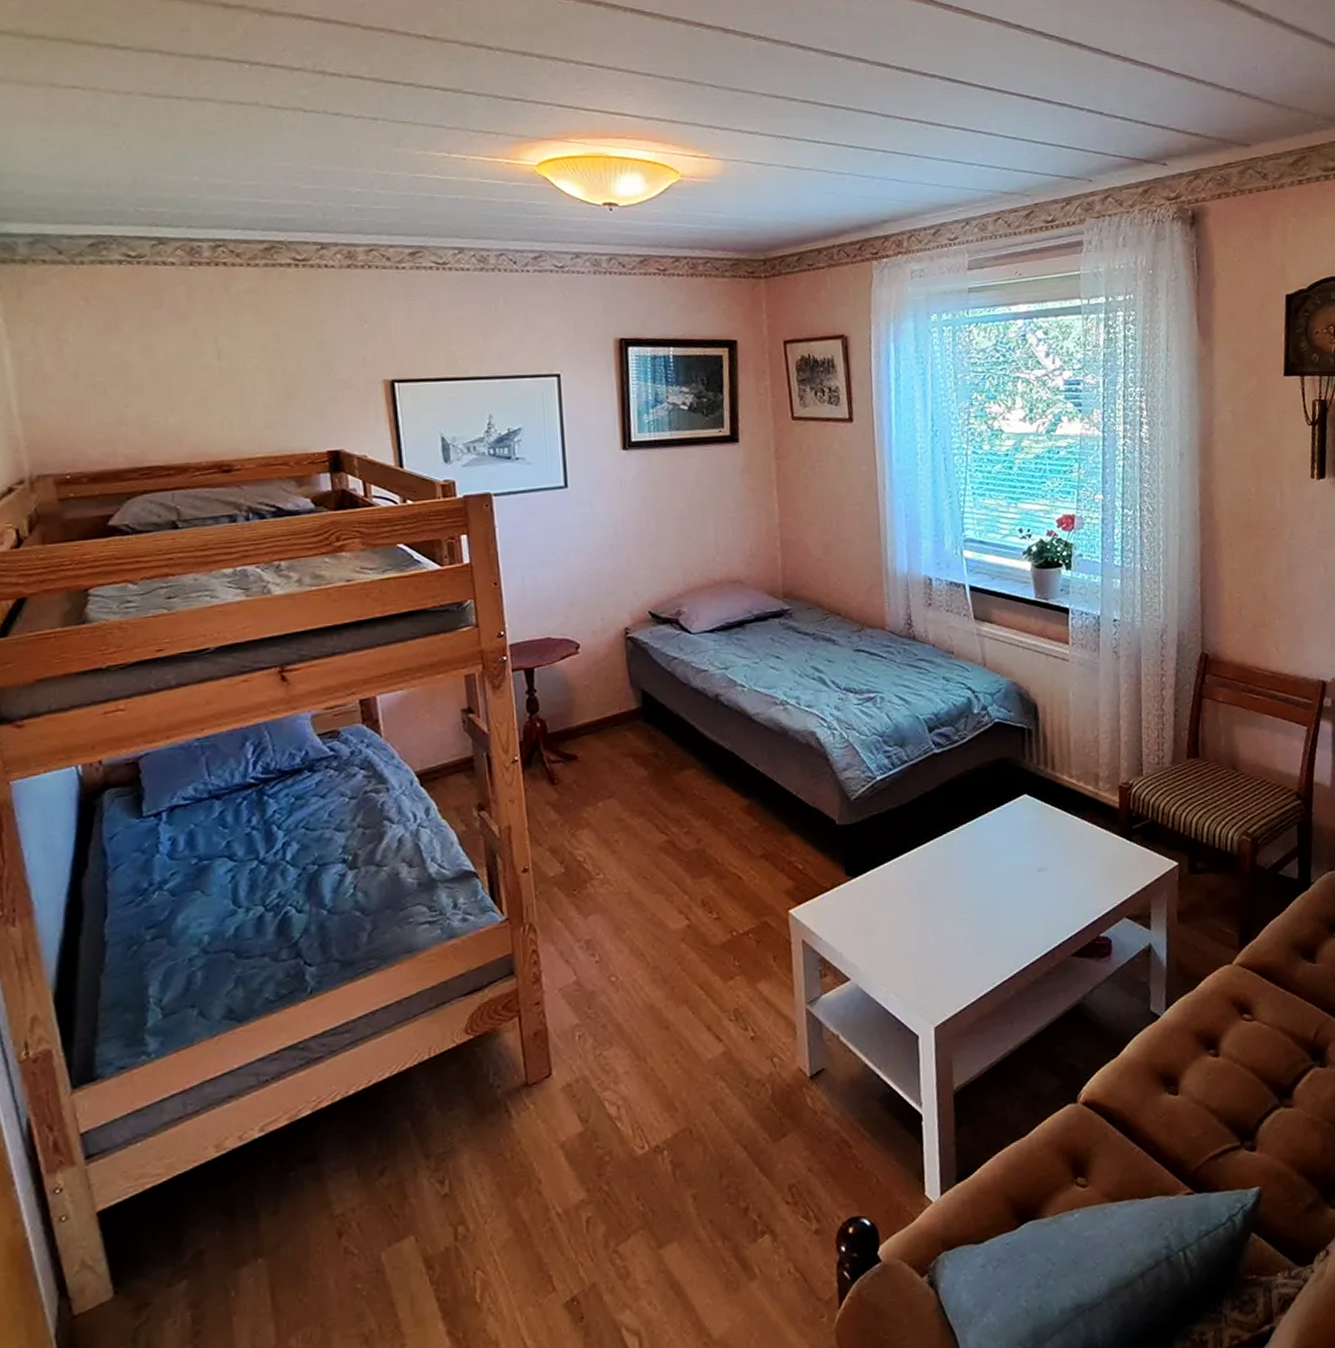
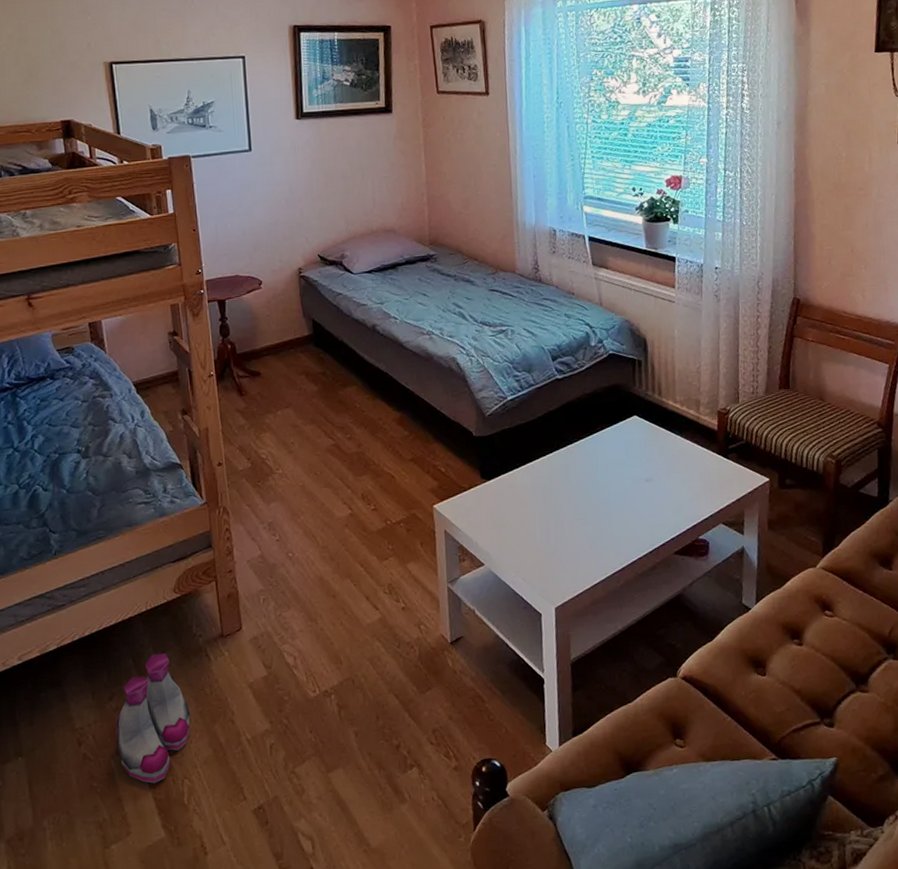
boots: none [387,1111,485,1280] -> present [115,653,191,784]

